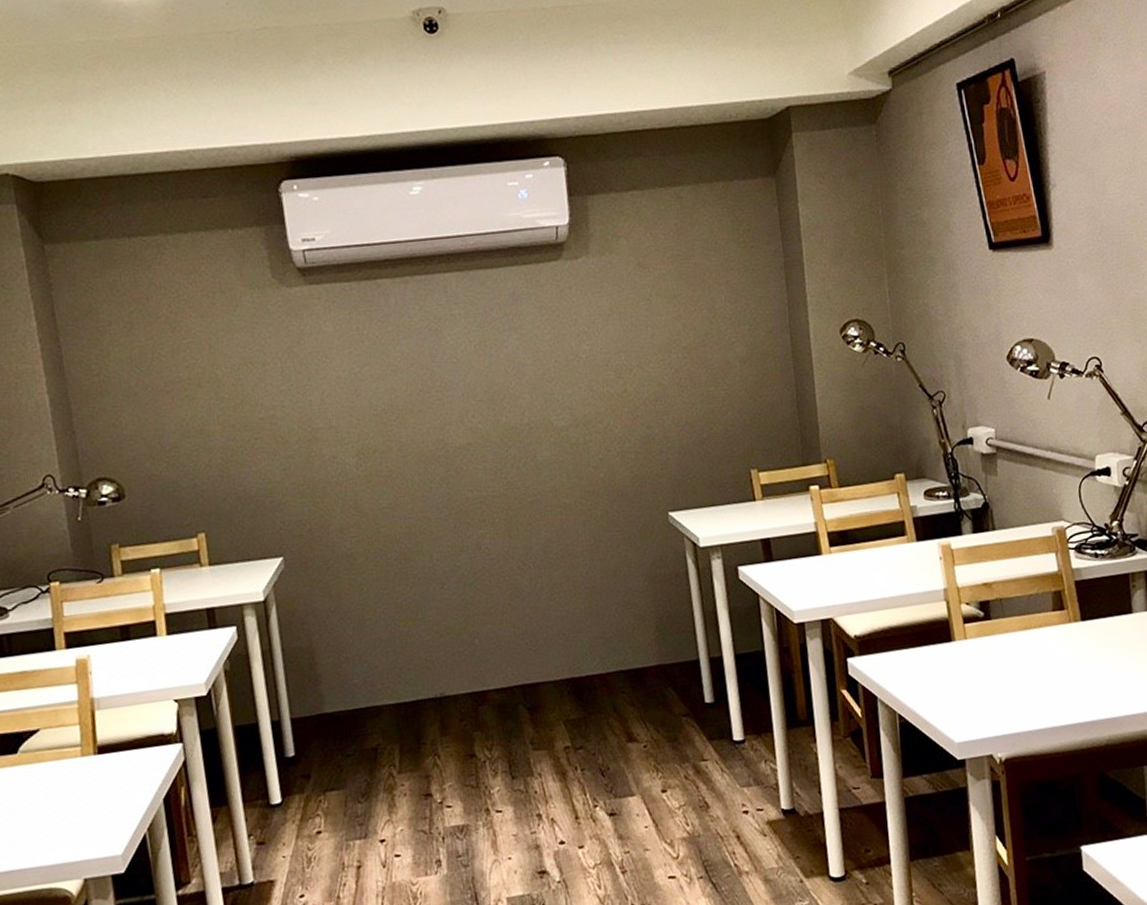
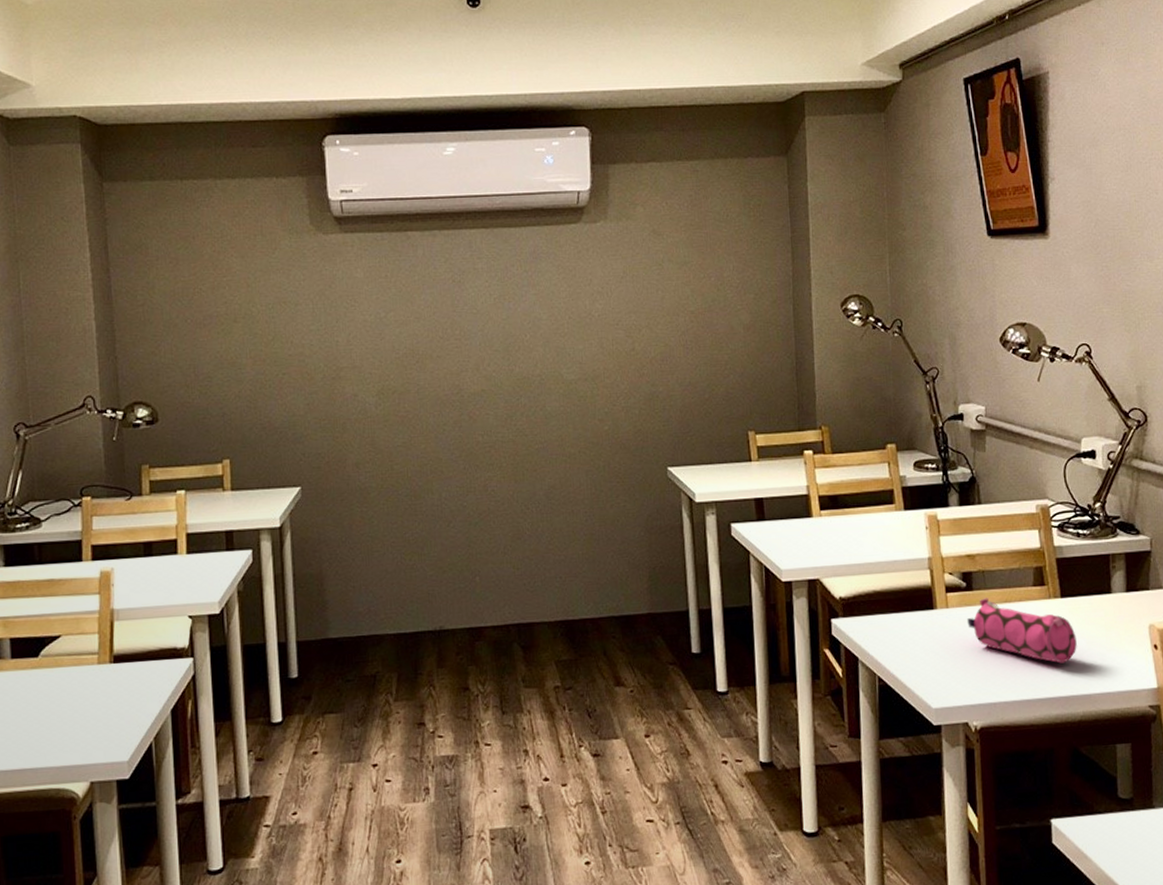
pencil case: none [987,626,1100,689] -> present [967,598,1077,664]

